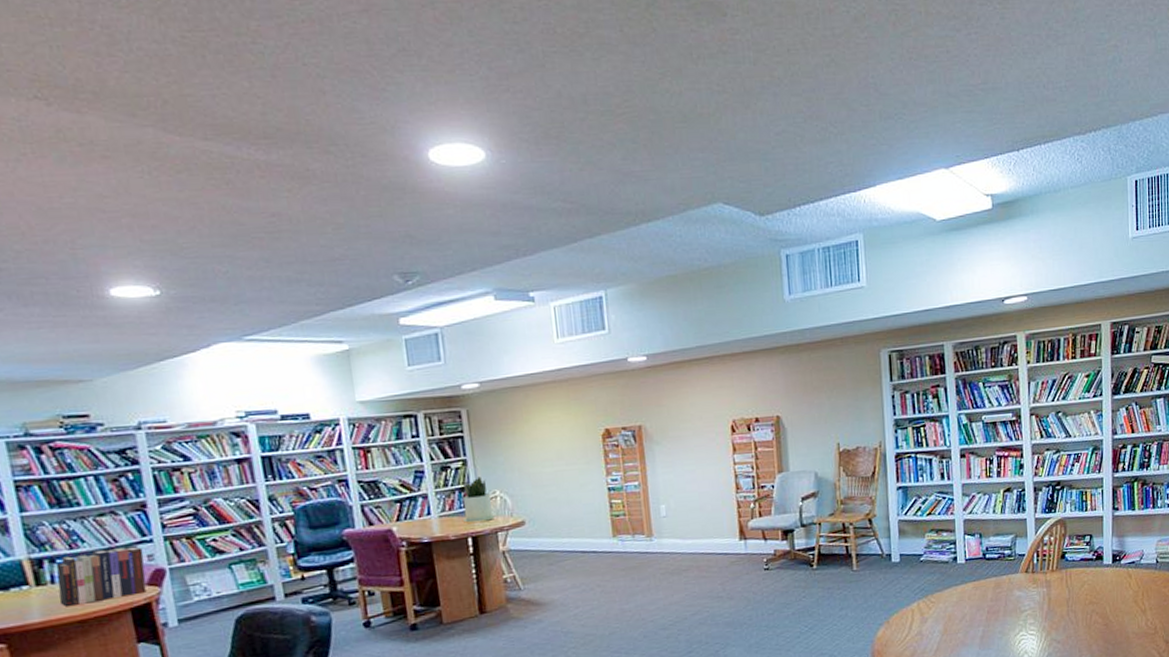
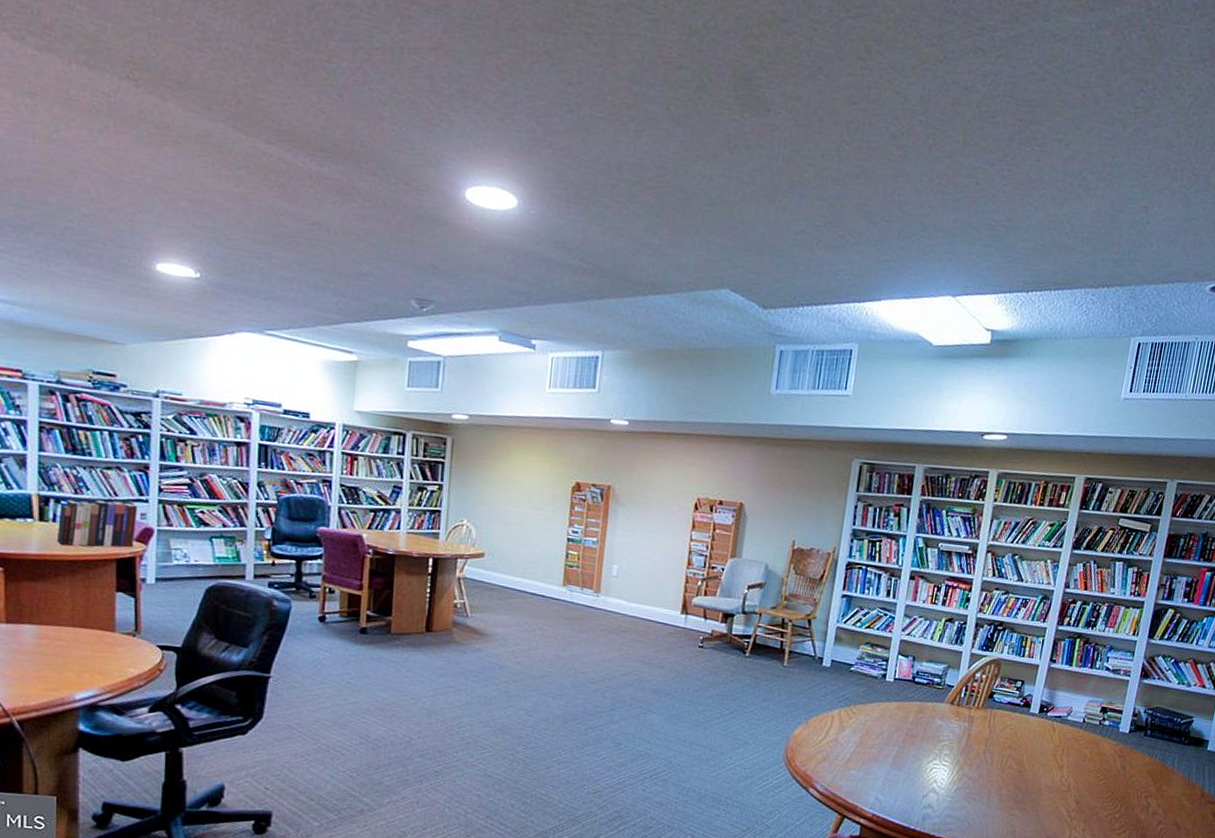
planter: present [461,476,496,524] -> none [428,503,459,547]

